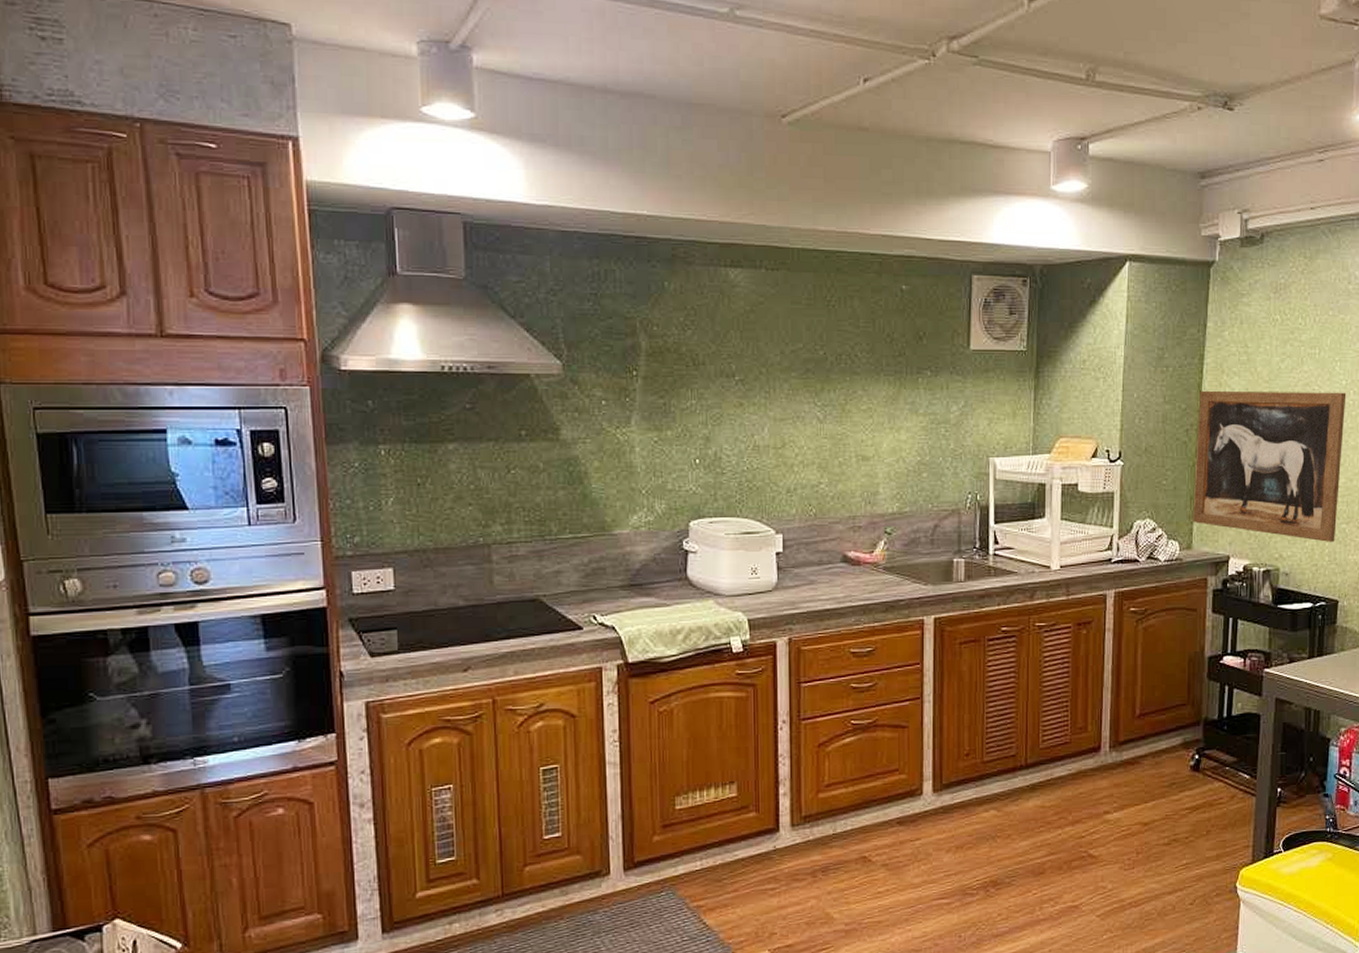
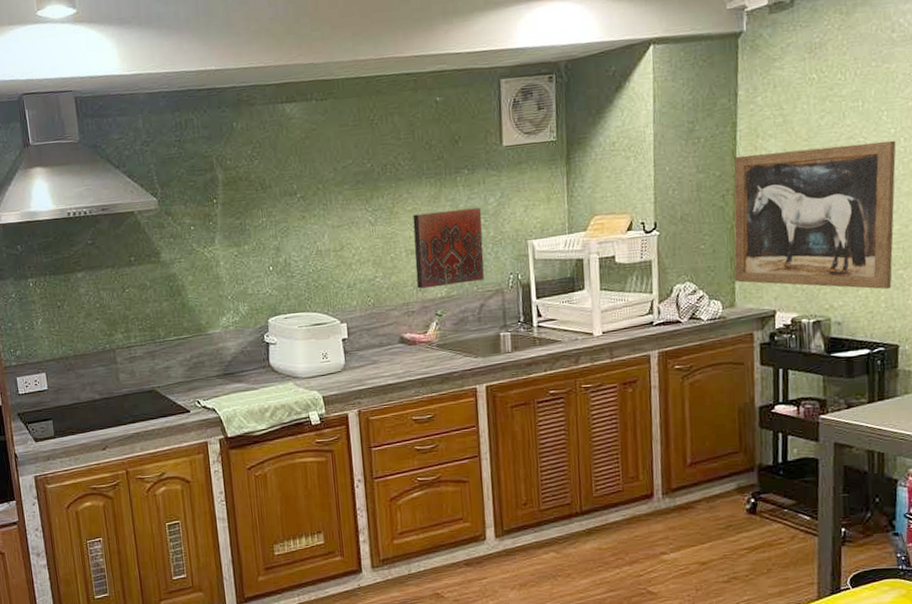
decorative tile: none [866,415,942,501] -> present [412,207,484,289]

